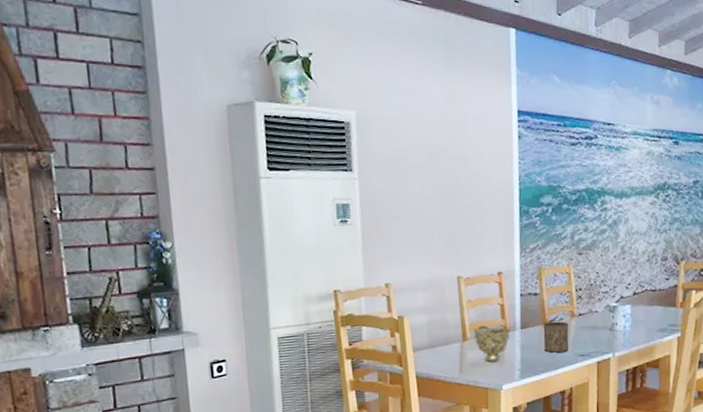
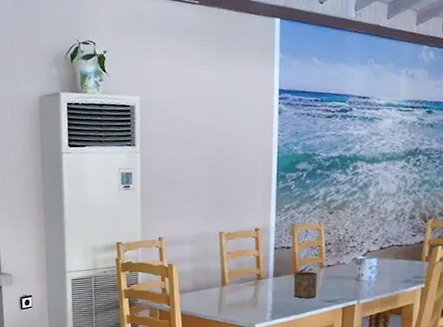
decorative bowl: present [473,325,510,362] -> none [231,273,264,304]

